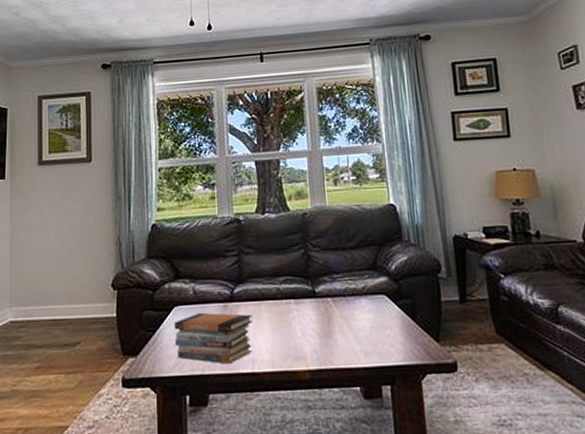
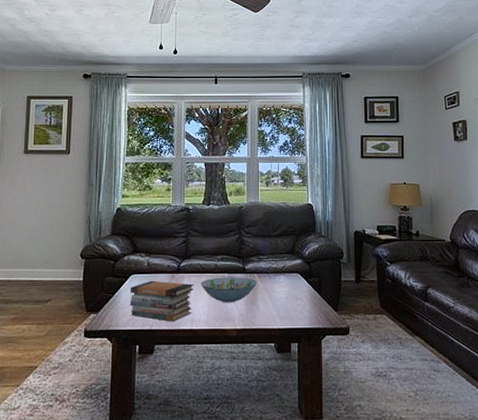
decorative bowl: none [260,302,332,337] -> present [201,277,257,303]

